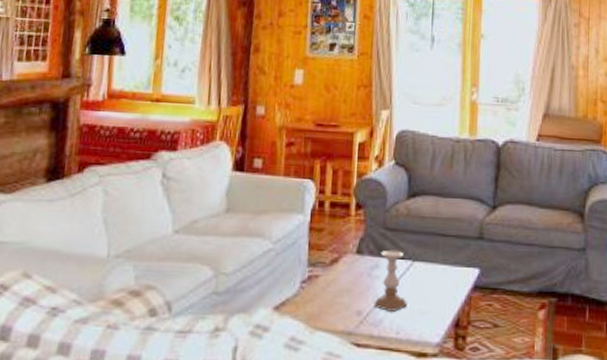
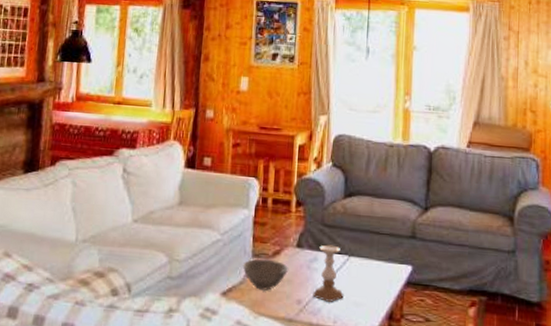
bowl: none [296,268,348,302] -> present [242,259,289,291]

